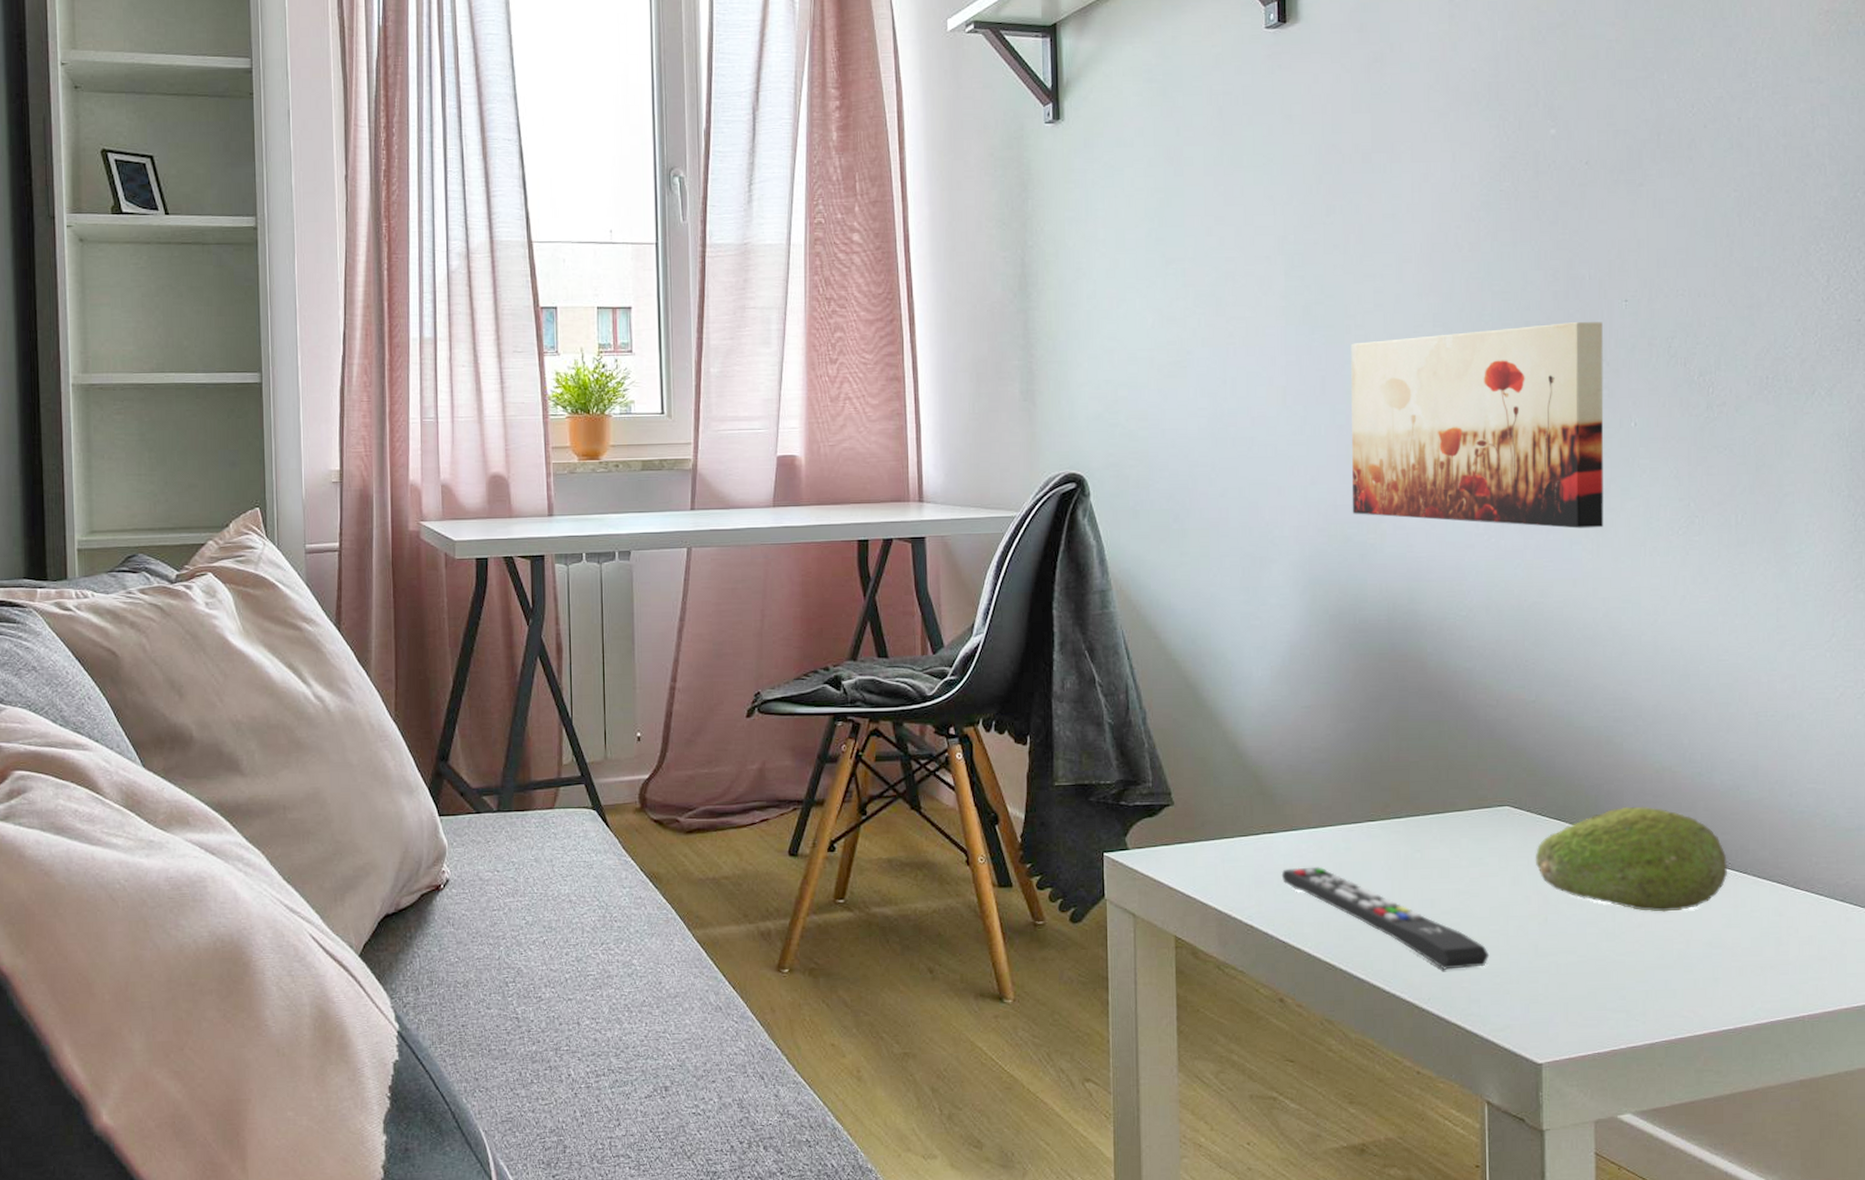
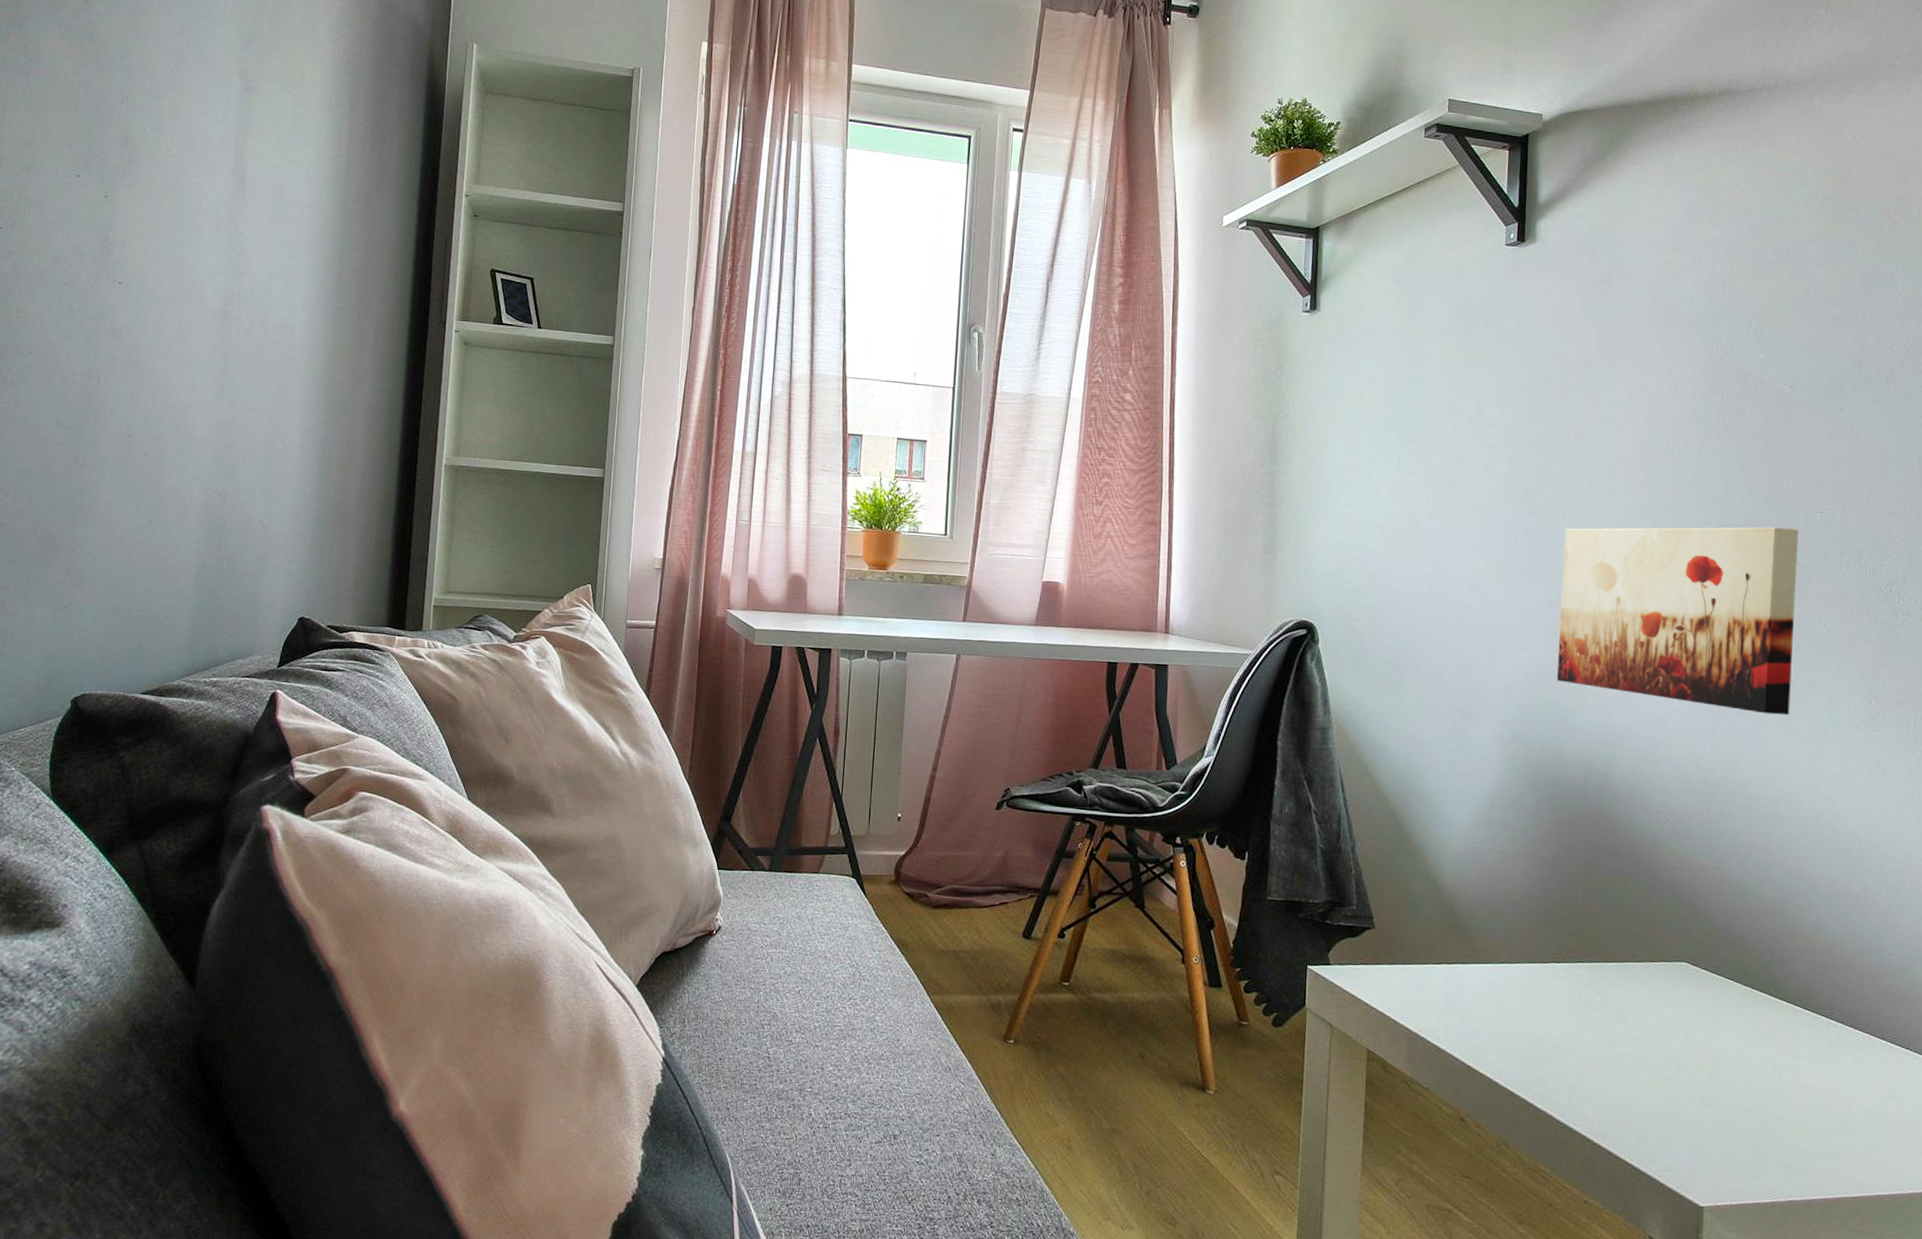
remote control: present [1281,866,1490,970] -> none [1469,998,1660,1110]
fruit: present [1535,806,1727,912] -> none [1708,974,1891,1078]

